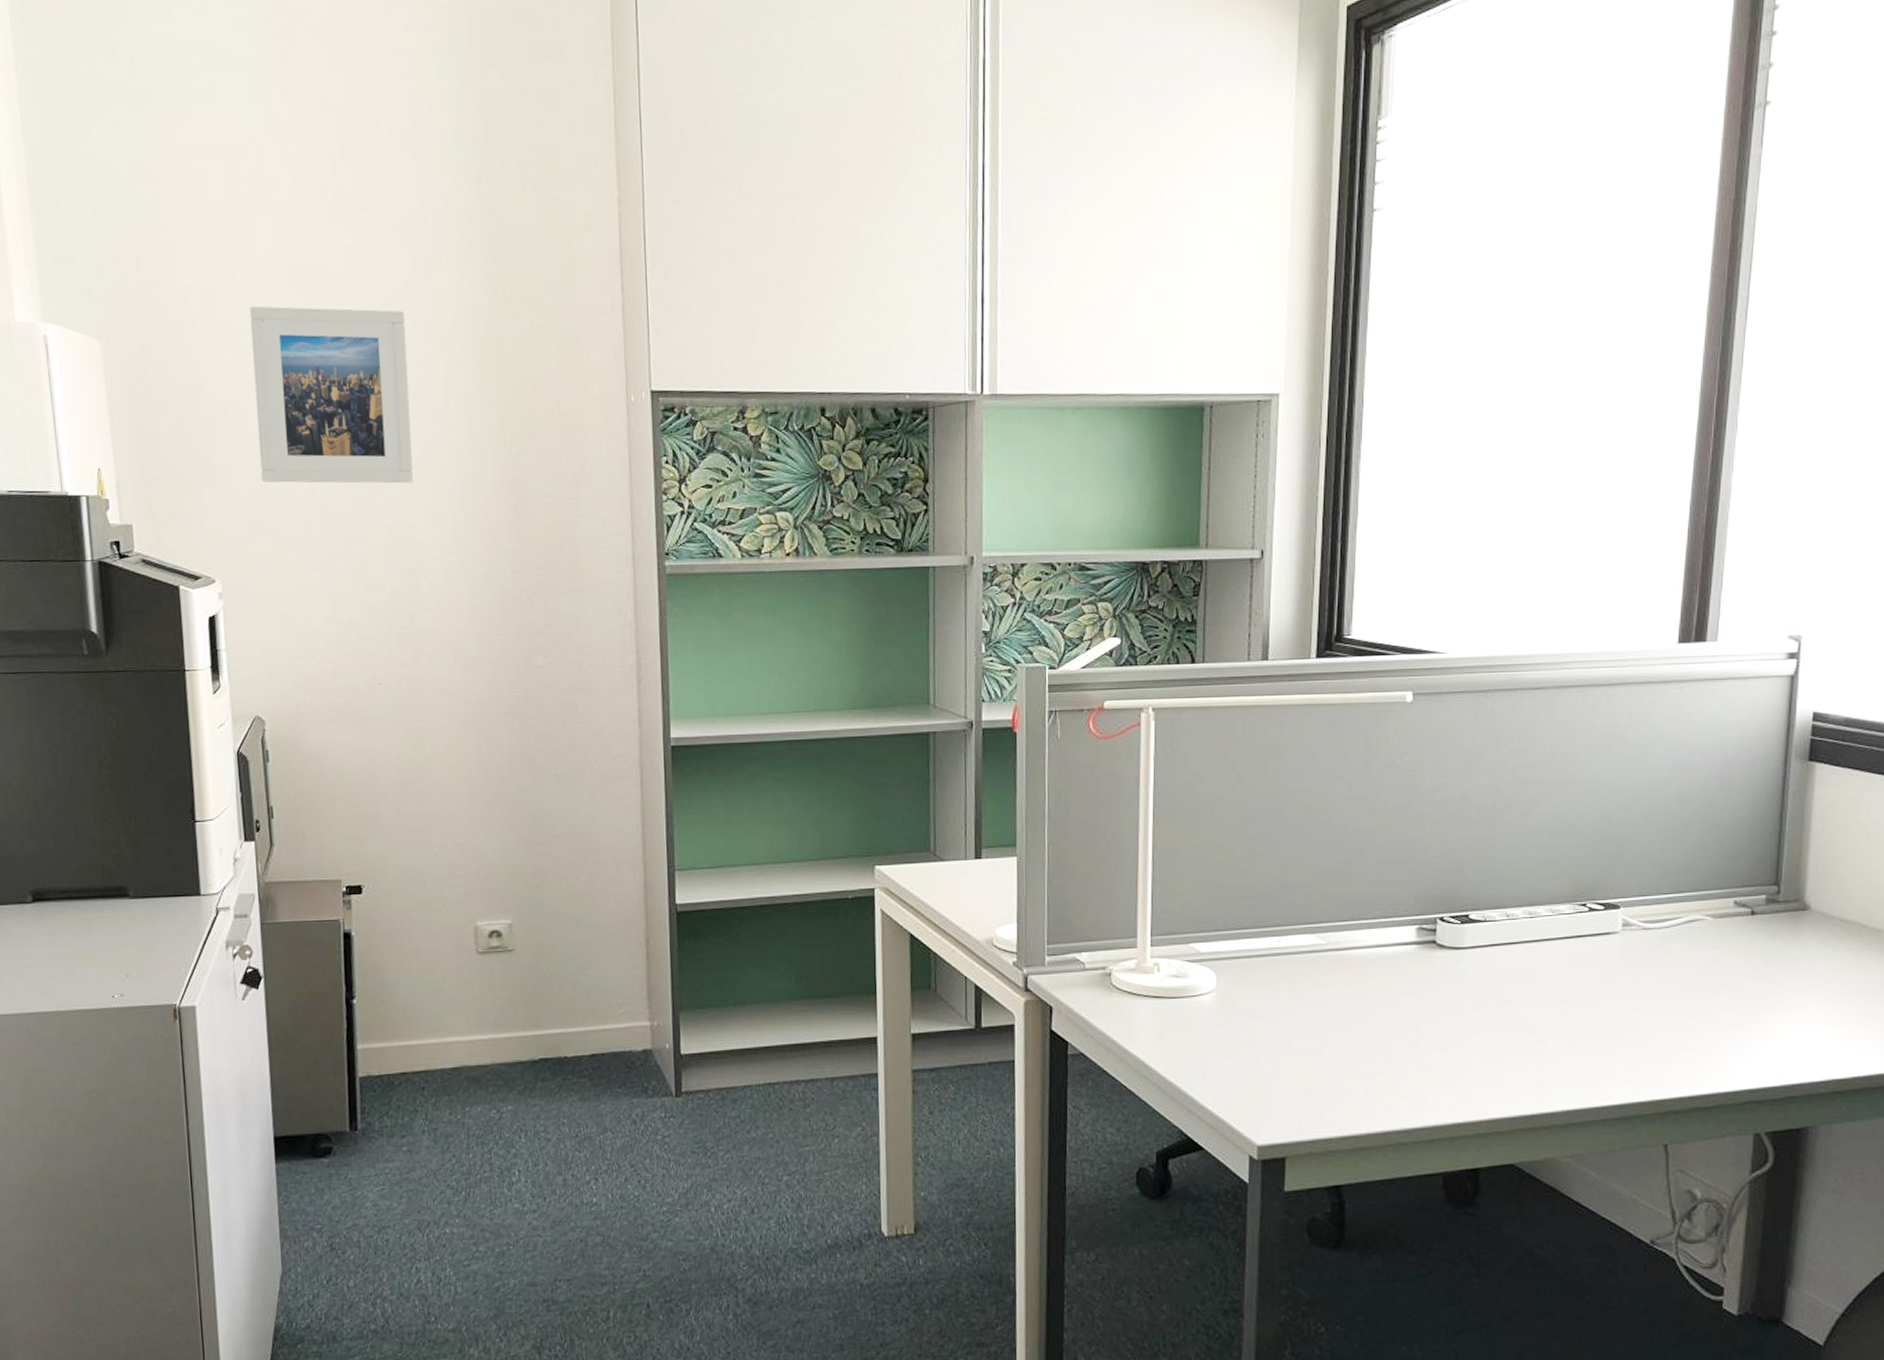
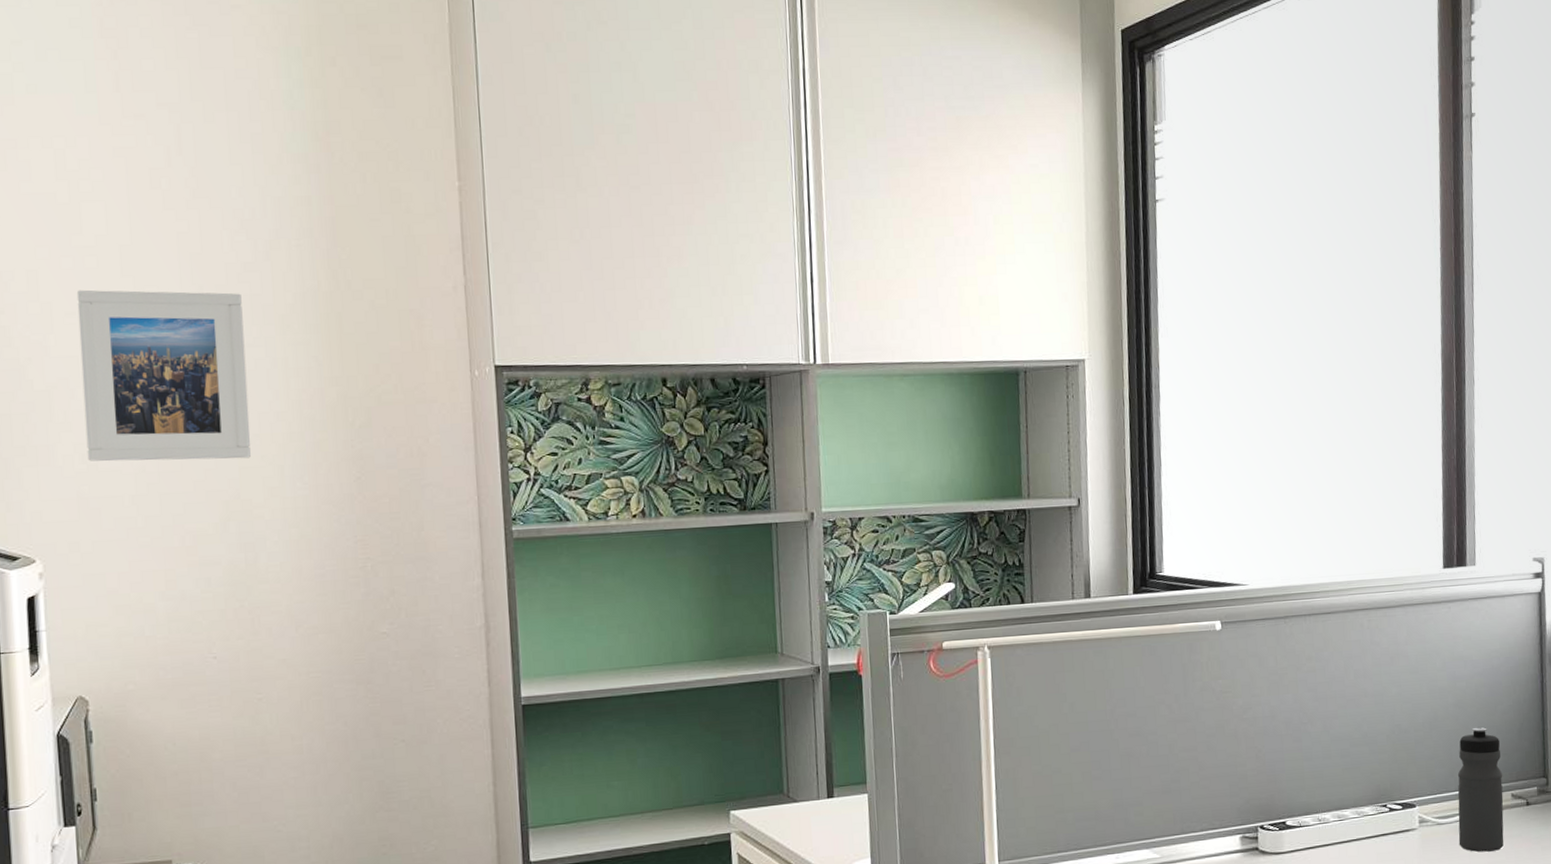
water bottle: none [1666,824,1726,963] -> present [1457,727,1504,852]

